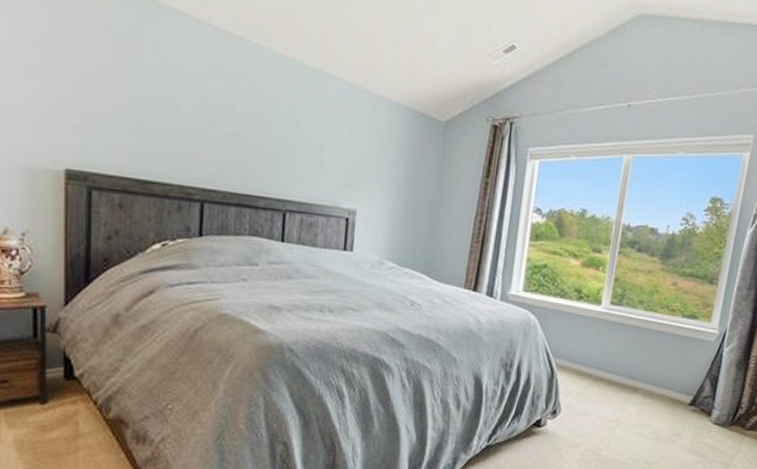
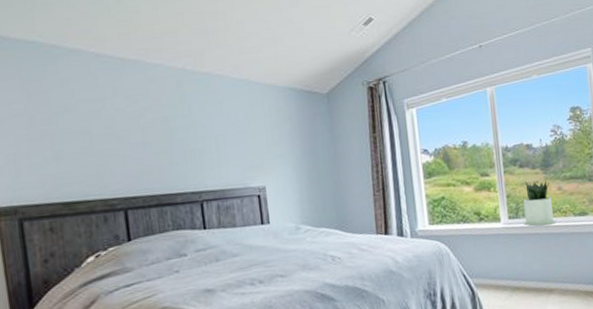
planter: none [625,267,666,322] -> present [523,179,557,227]

